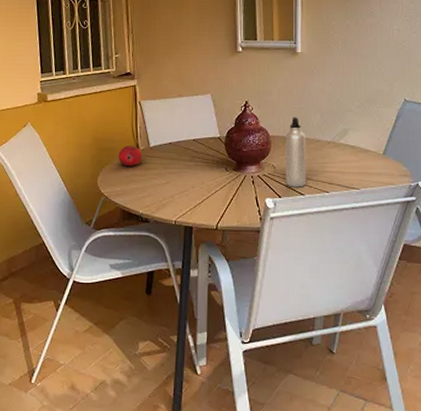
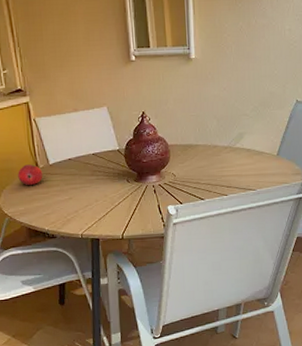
water bottle: present [285,117,306,188] -> none [184,124,206,193]

